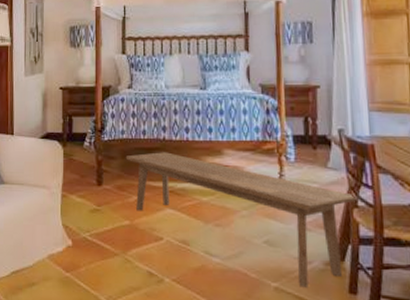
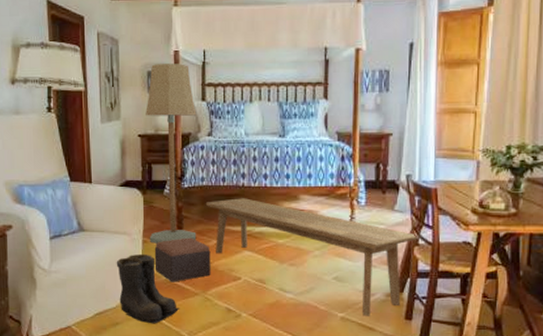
boots: none [34,208,99,286] -> present [116,253,180,324]
floor lamp: none [67,19,117,198] -> present [145,63,197,243]
footstool: none [73,192,131,241] -> present [154,237,211,282]

